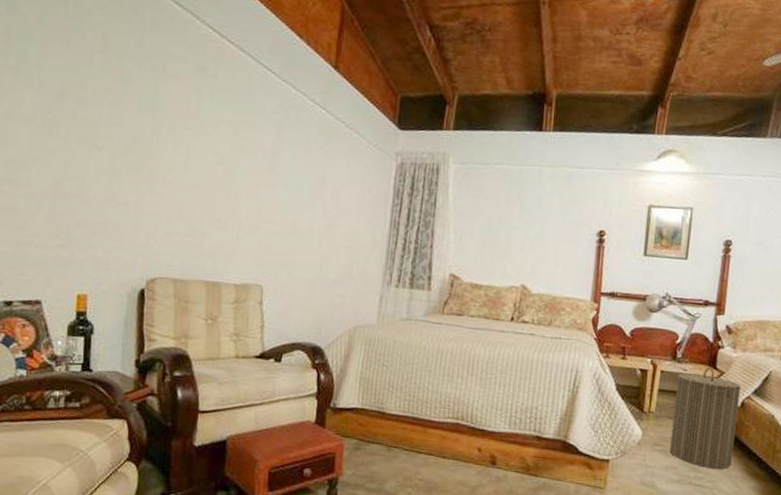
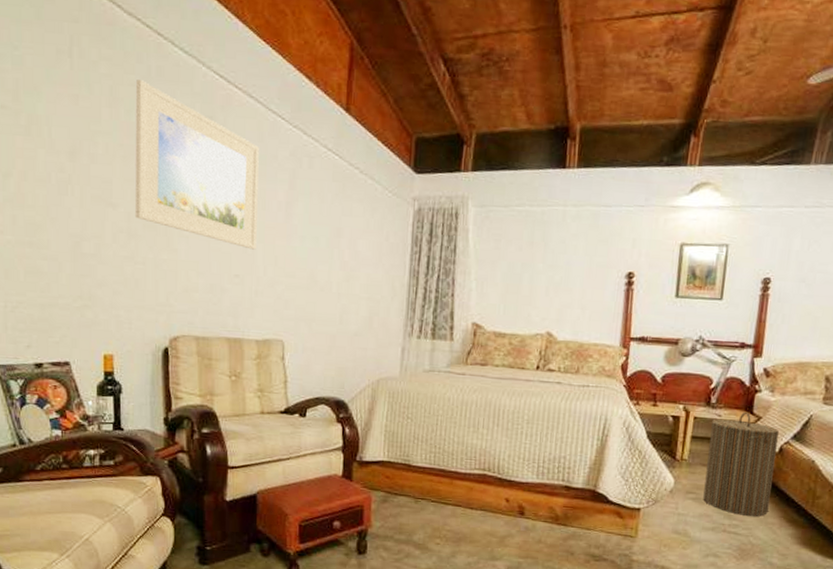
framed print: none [119,28,248,196] -> present [134,78,259,250]

